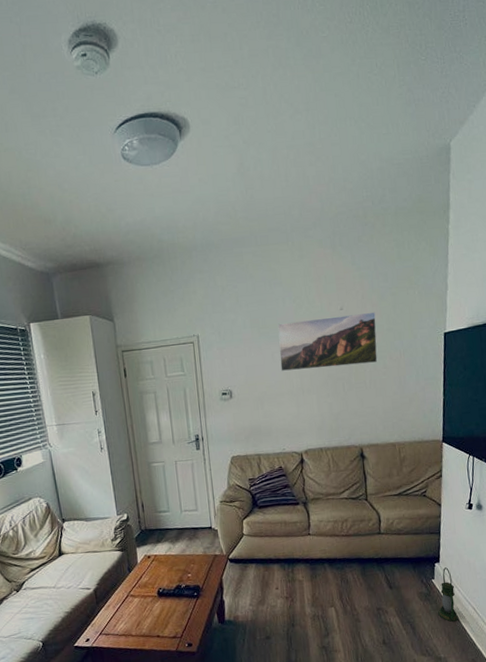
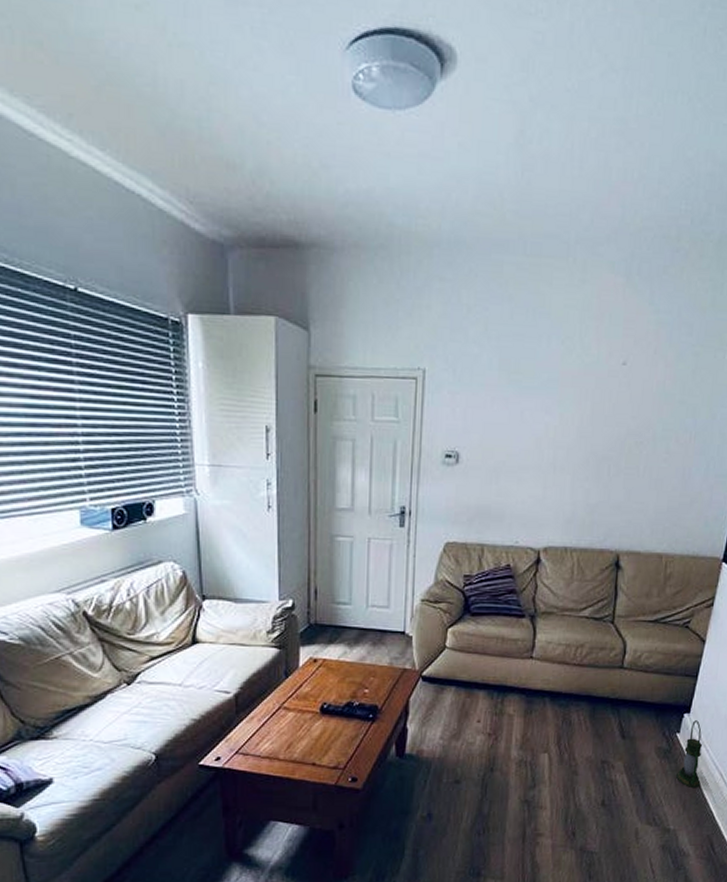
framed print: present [277,311,378,371] -> none [530,370,668,445]

